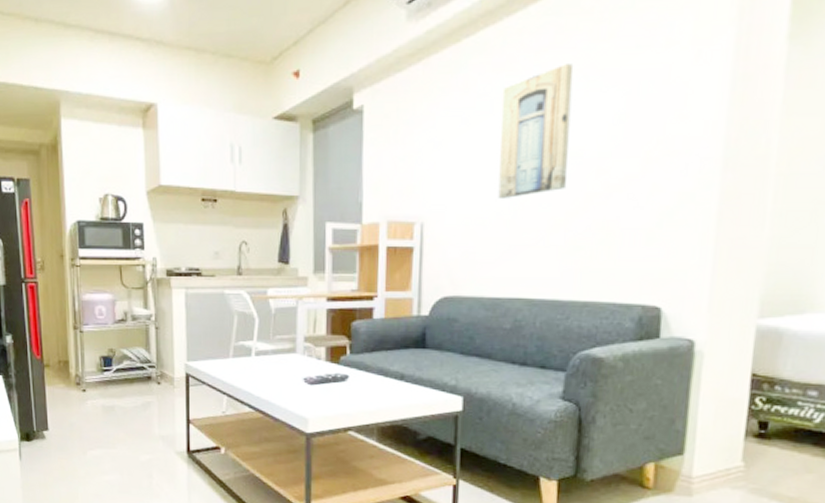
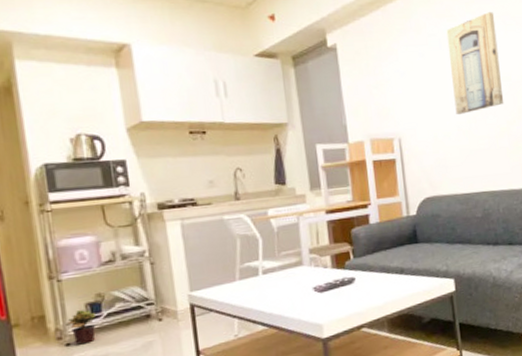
potted plant: none [84,362,108,393] -> present [66,310,97,345]

